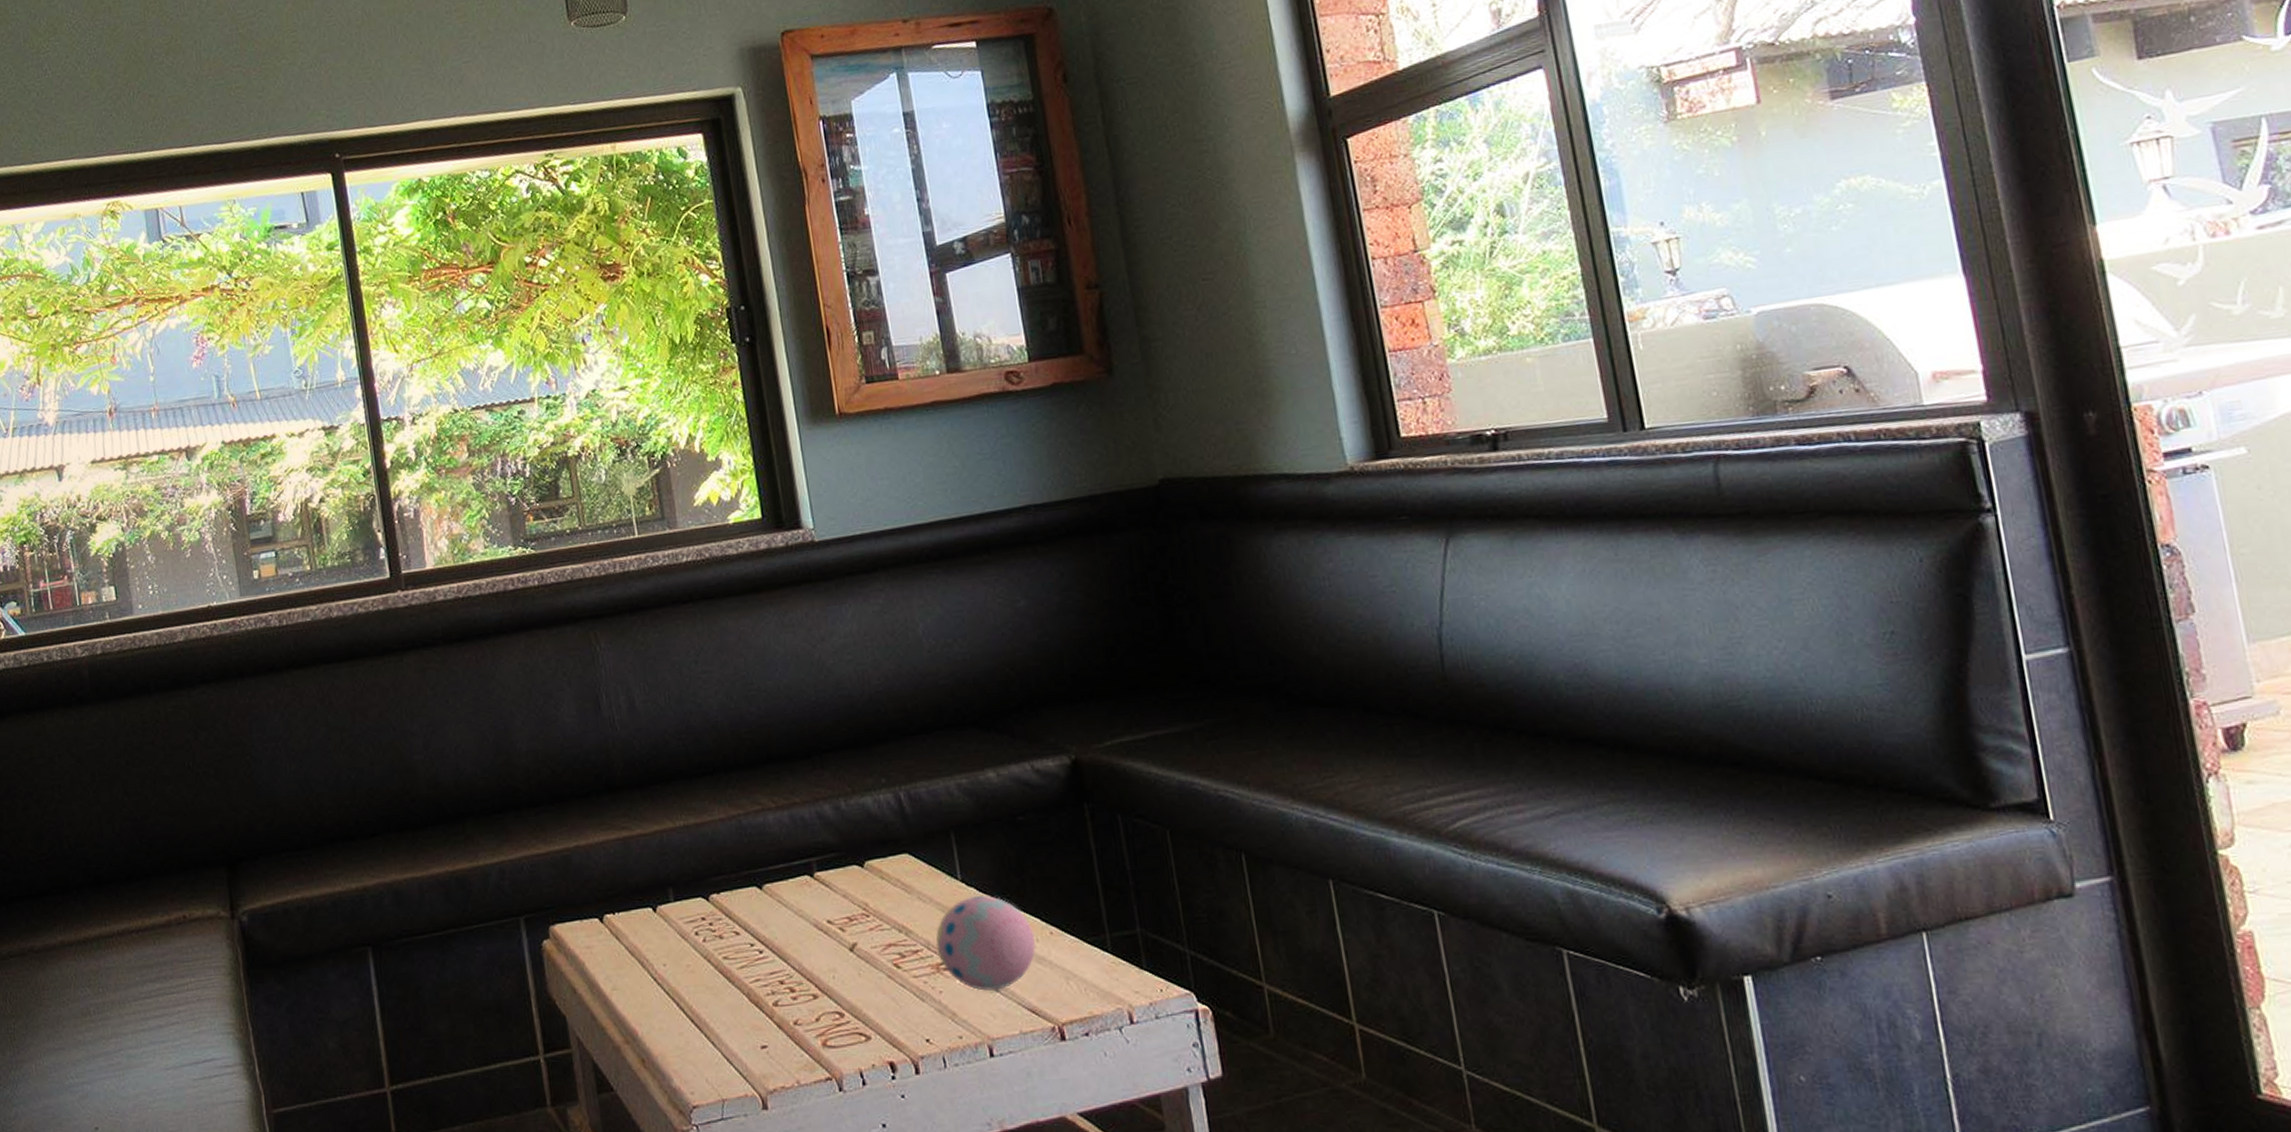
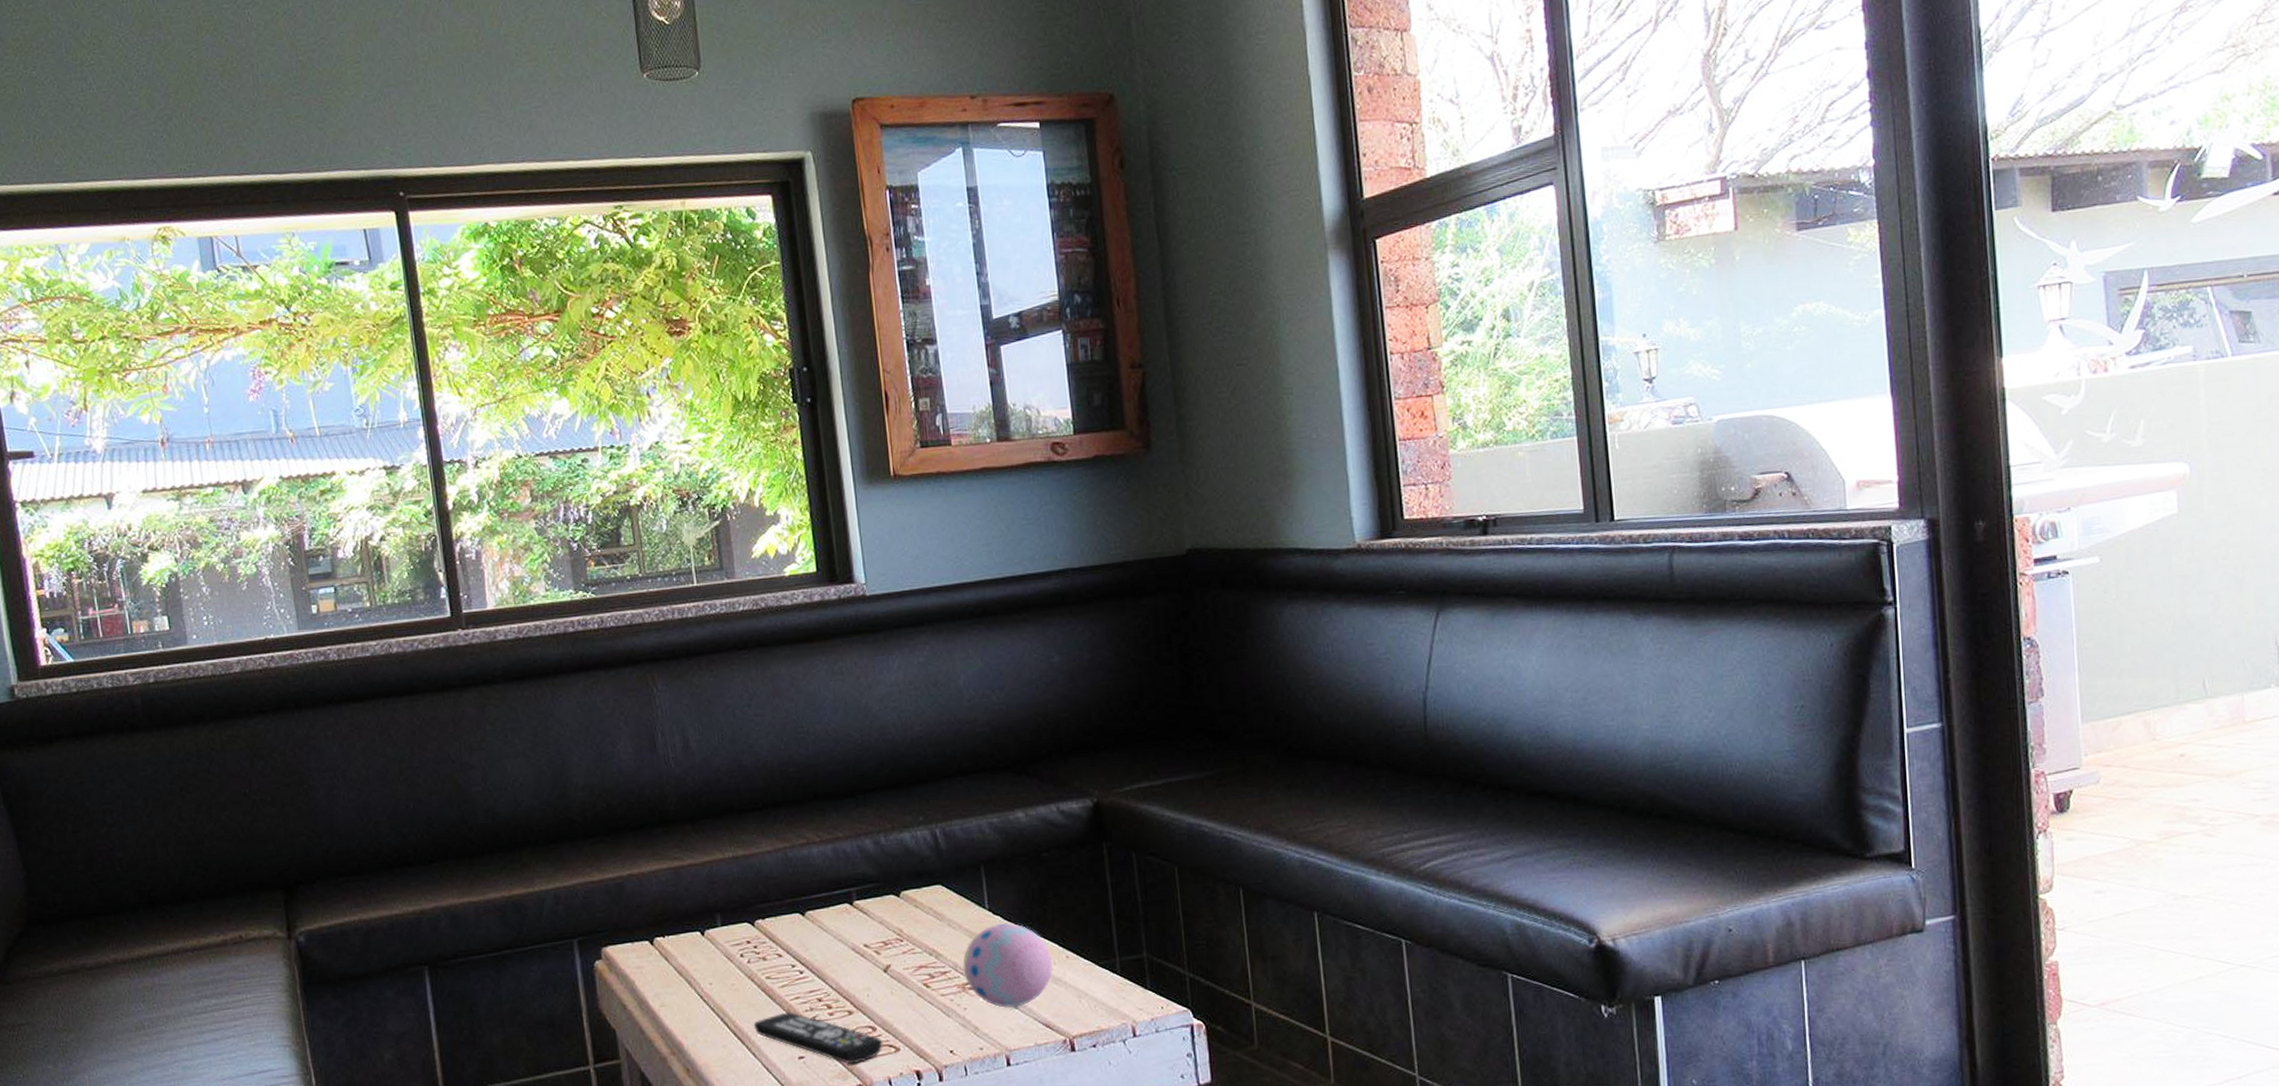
remote control: none [711,995,852,1055] -> present [753,1012,883,1064]

